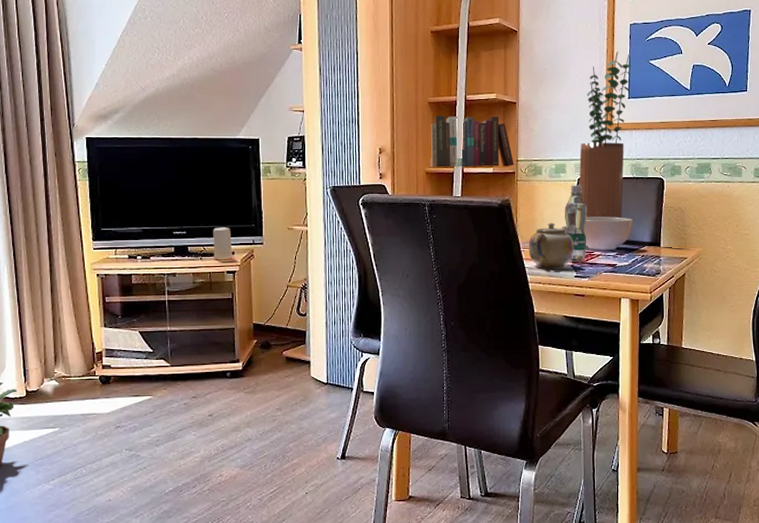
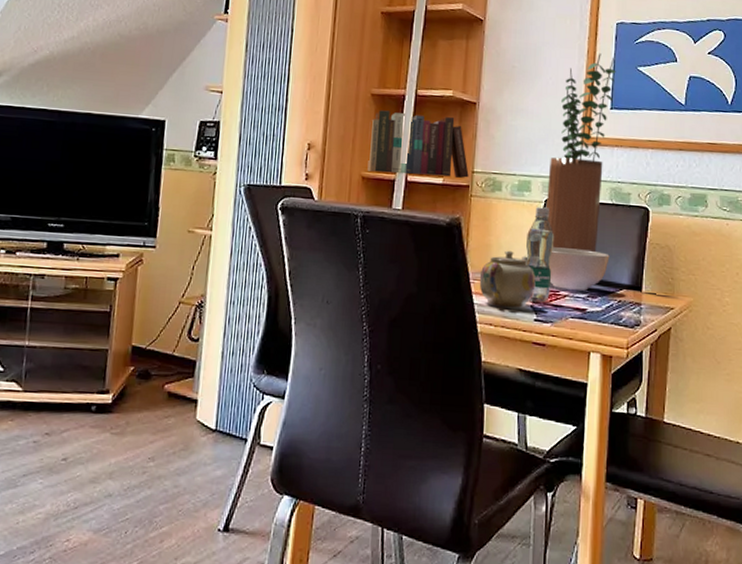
candle: present [213,227,233,260] -> none [92,222,119,264]

